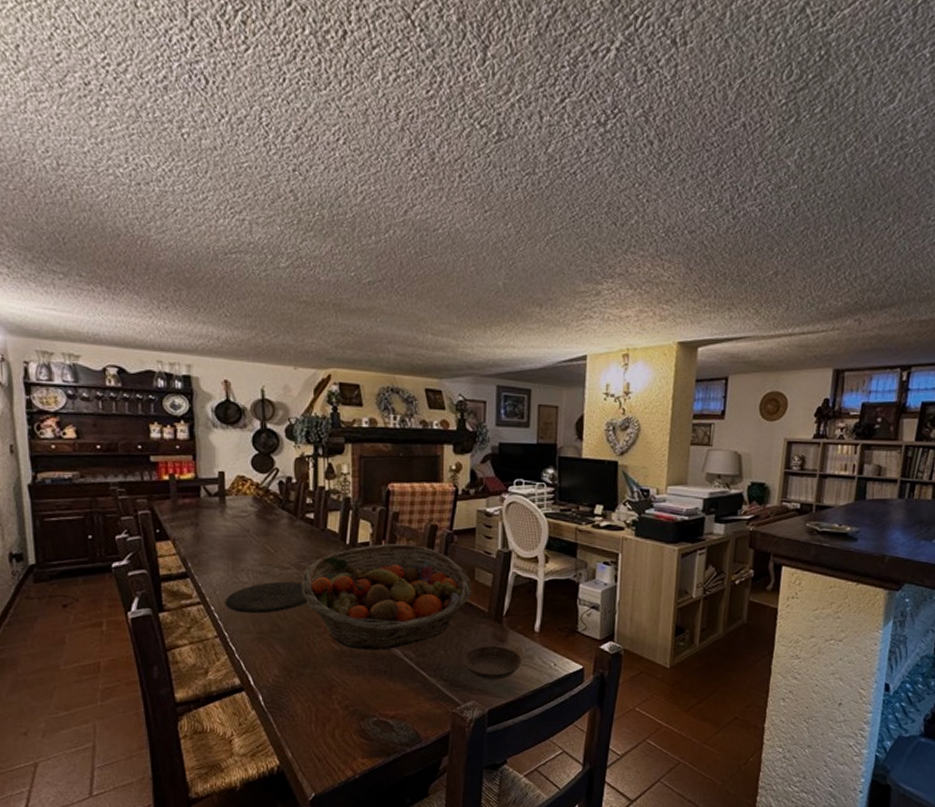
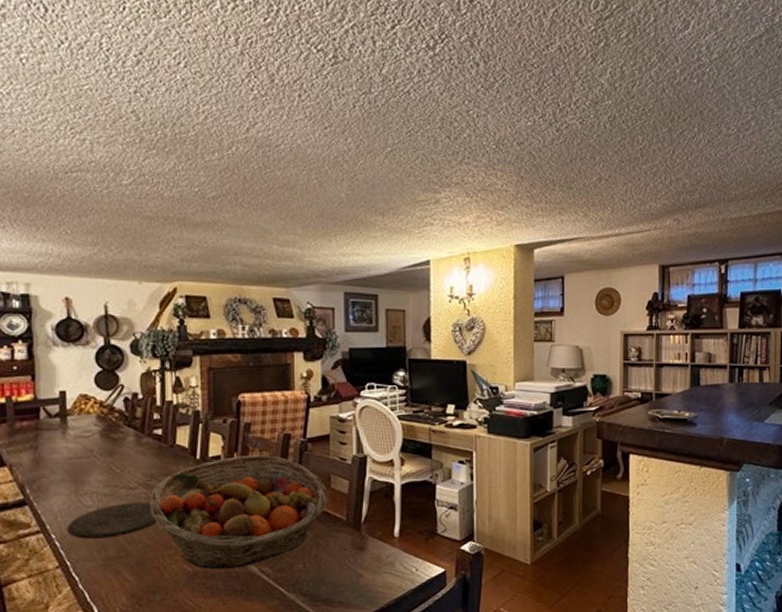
saucer: present [463,645,522,680] -> none [323,554,383,591]

